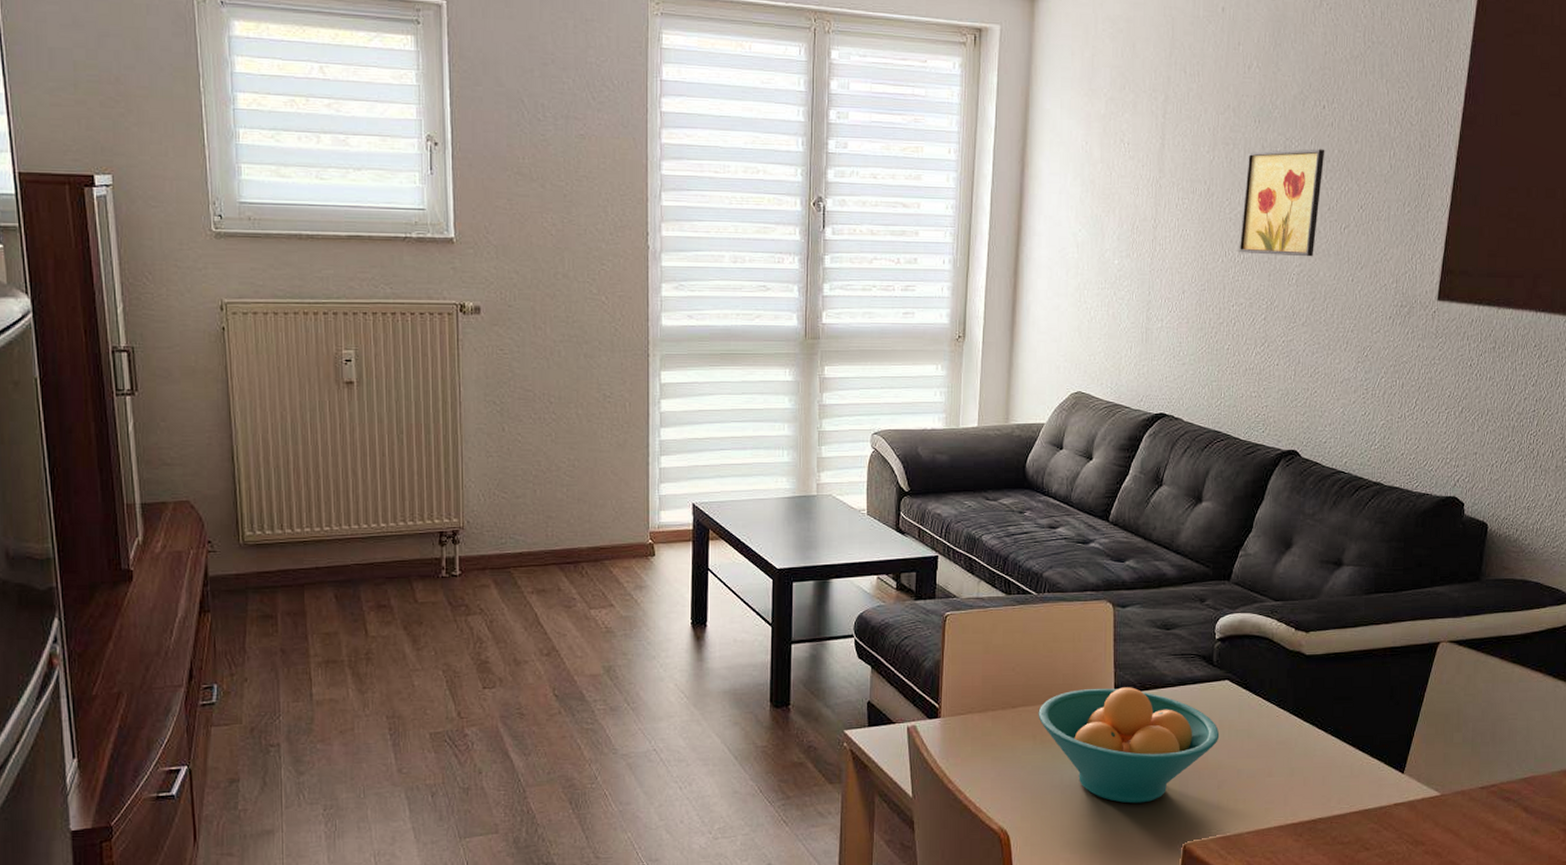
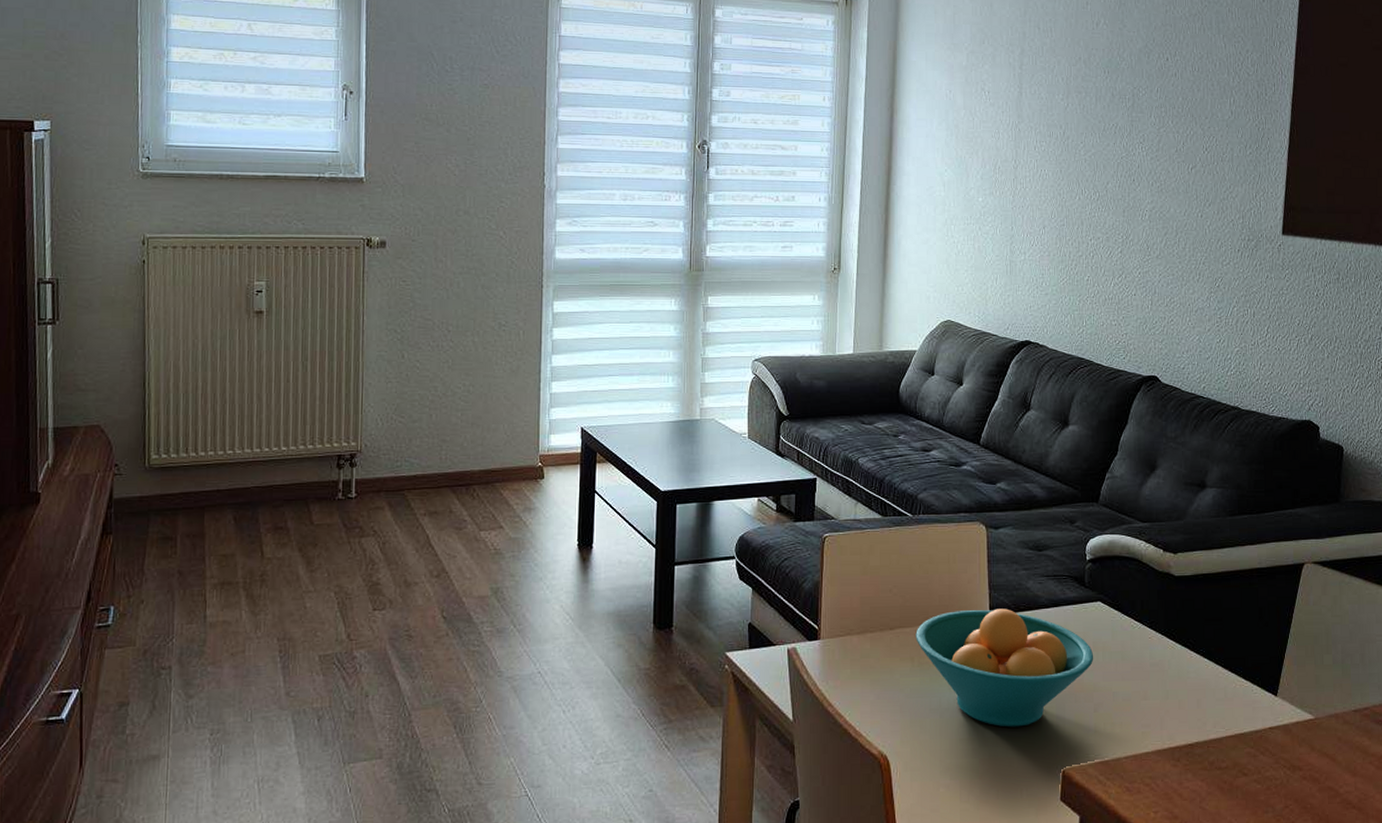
wall art: present [1239,148,1325,257] -> none [1094,96,1170,195]

